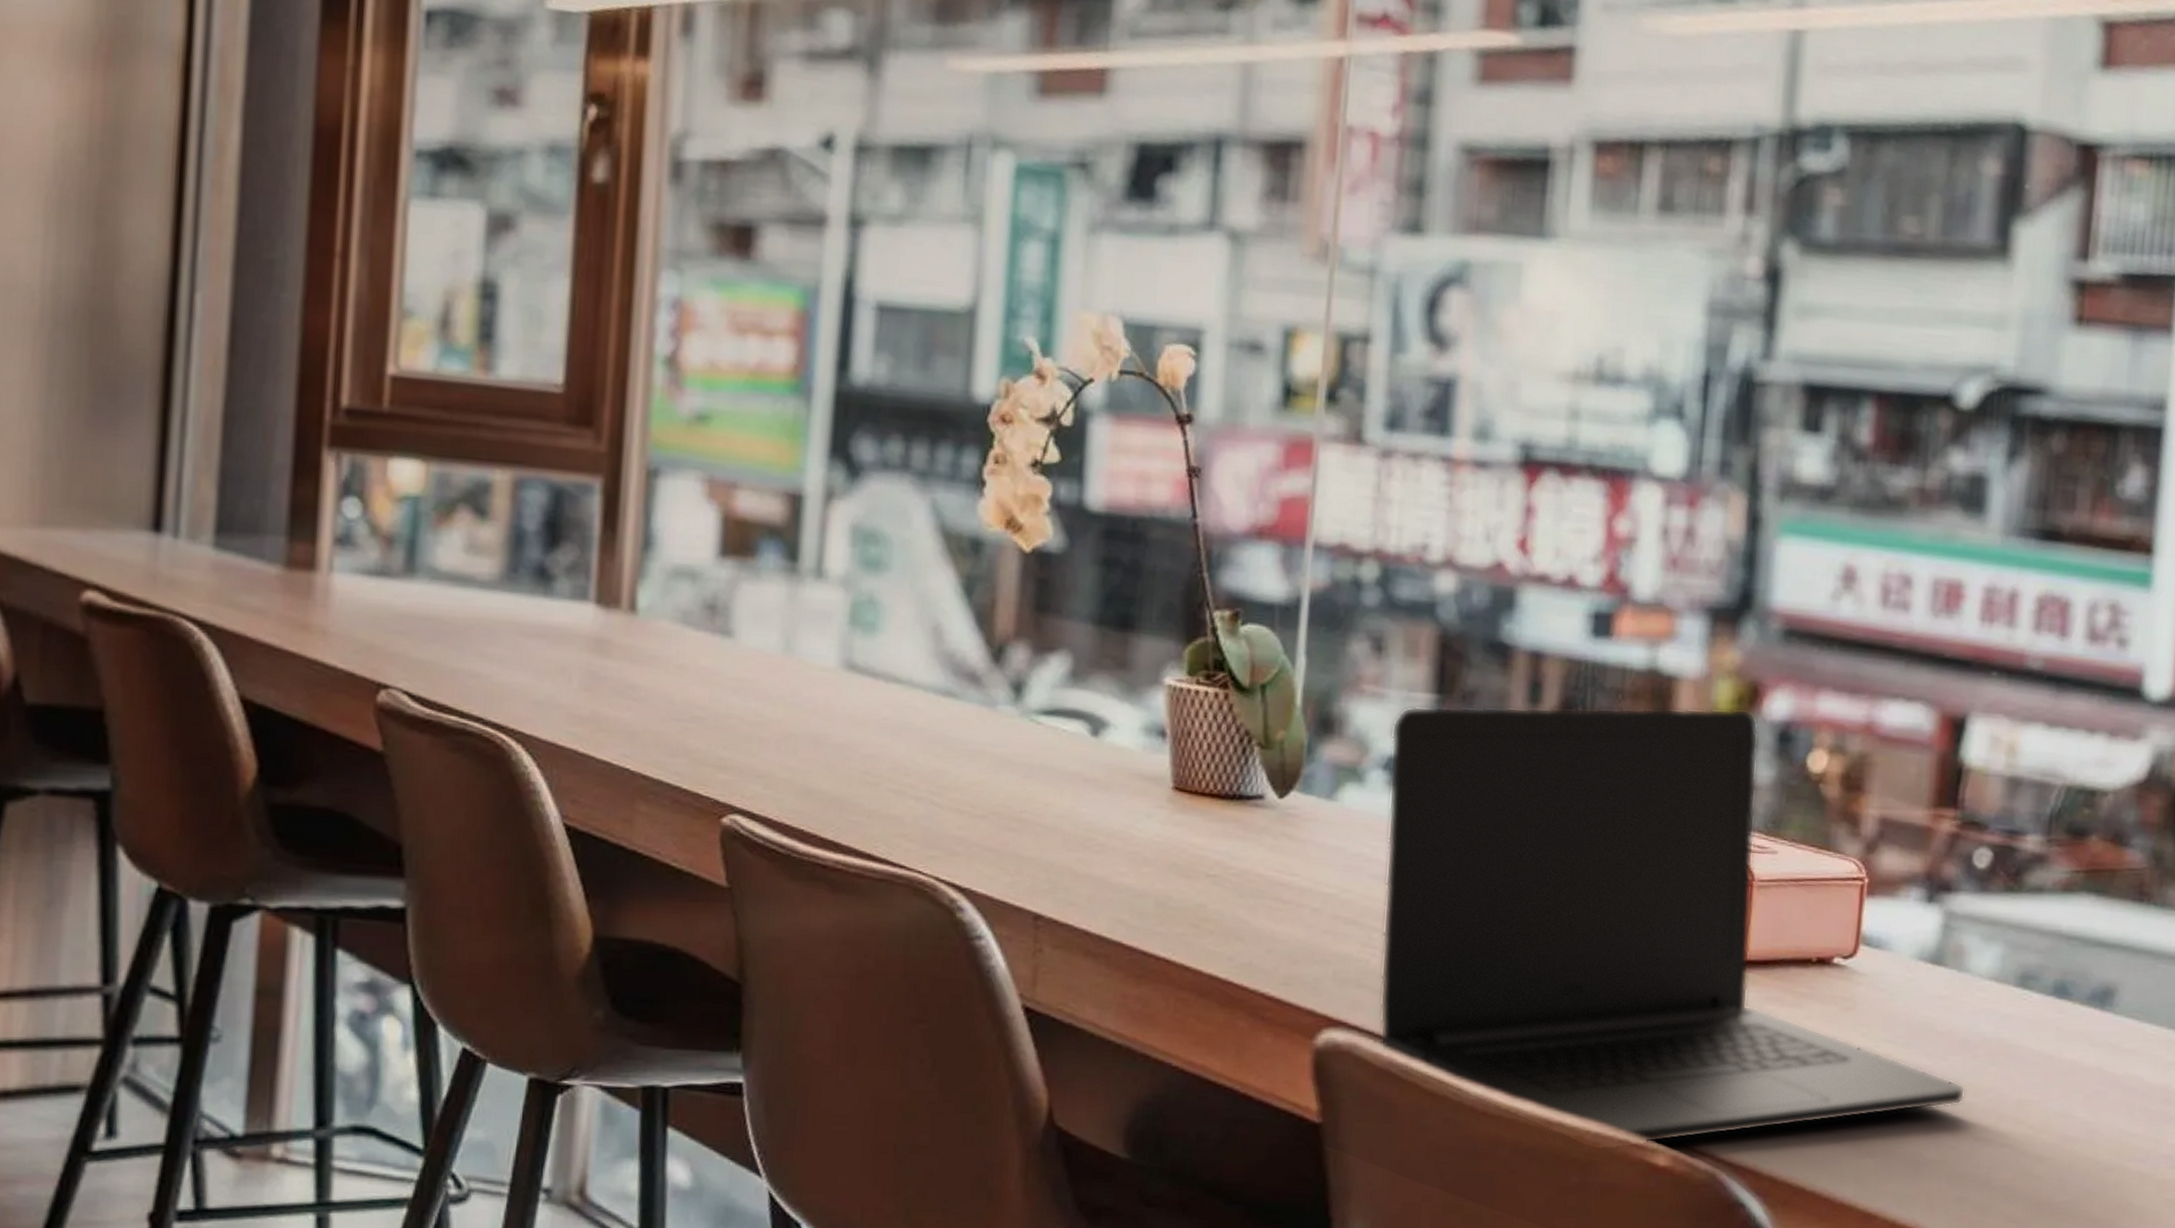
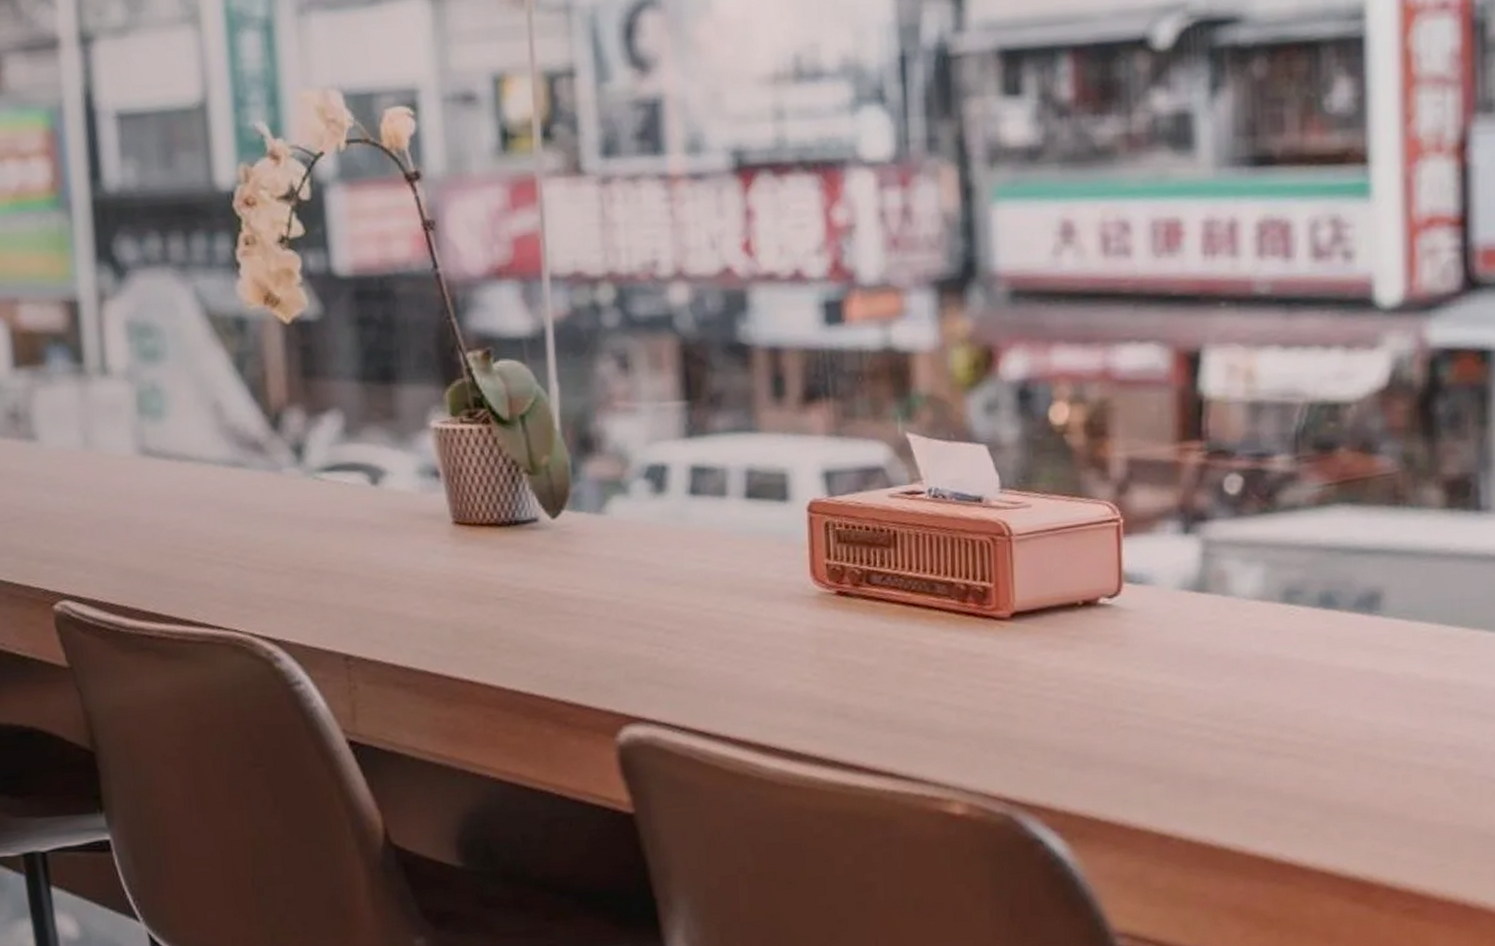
laptop: present [1379,706,1966,1143] -> none [647,373,1244,795]

